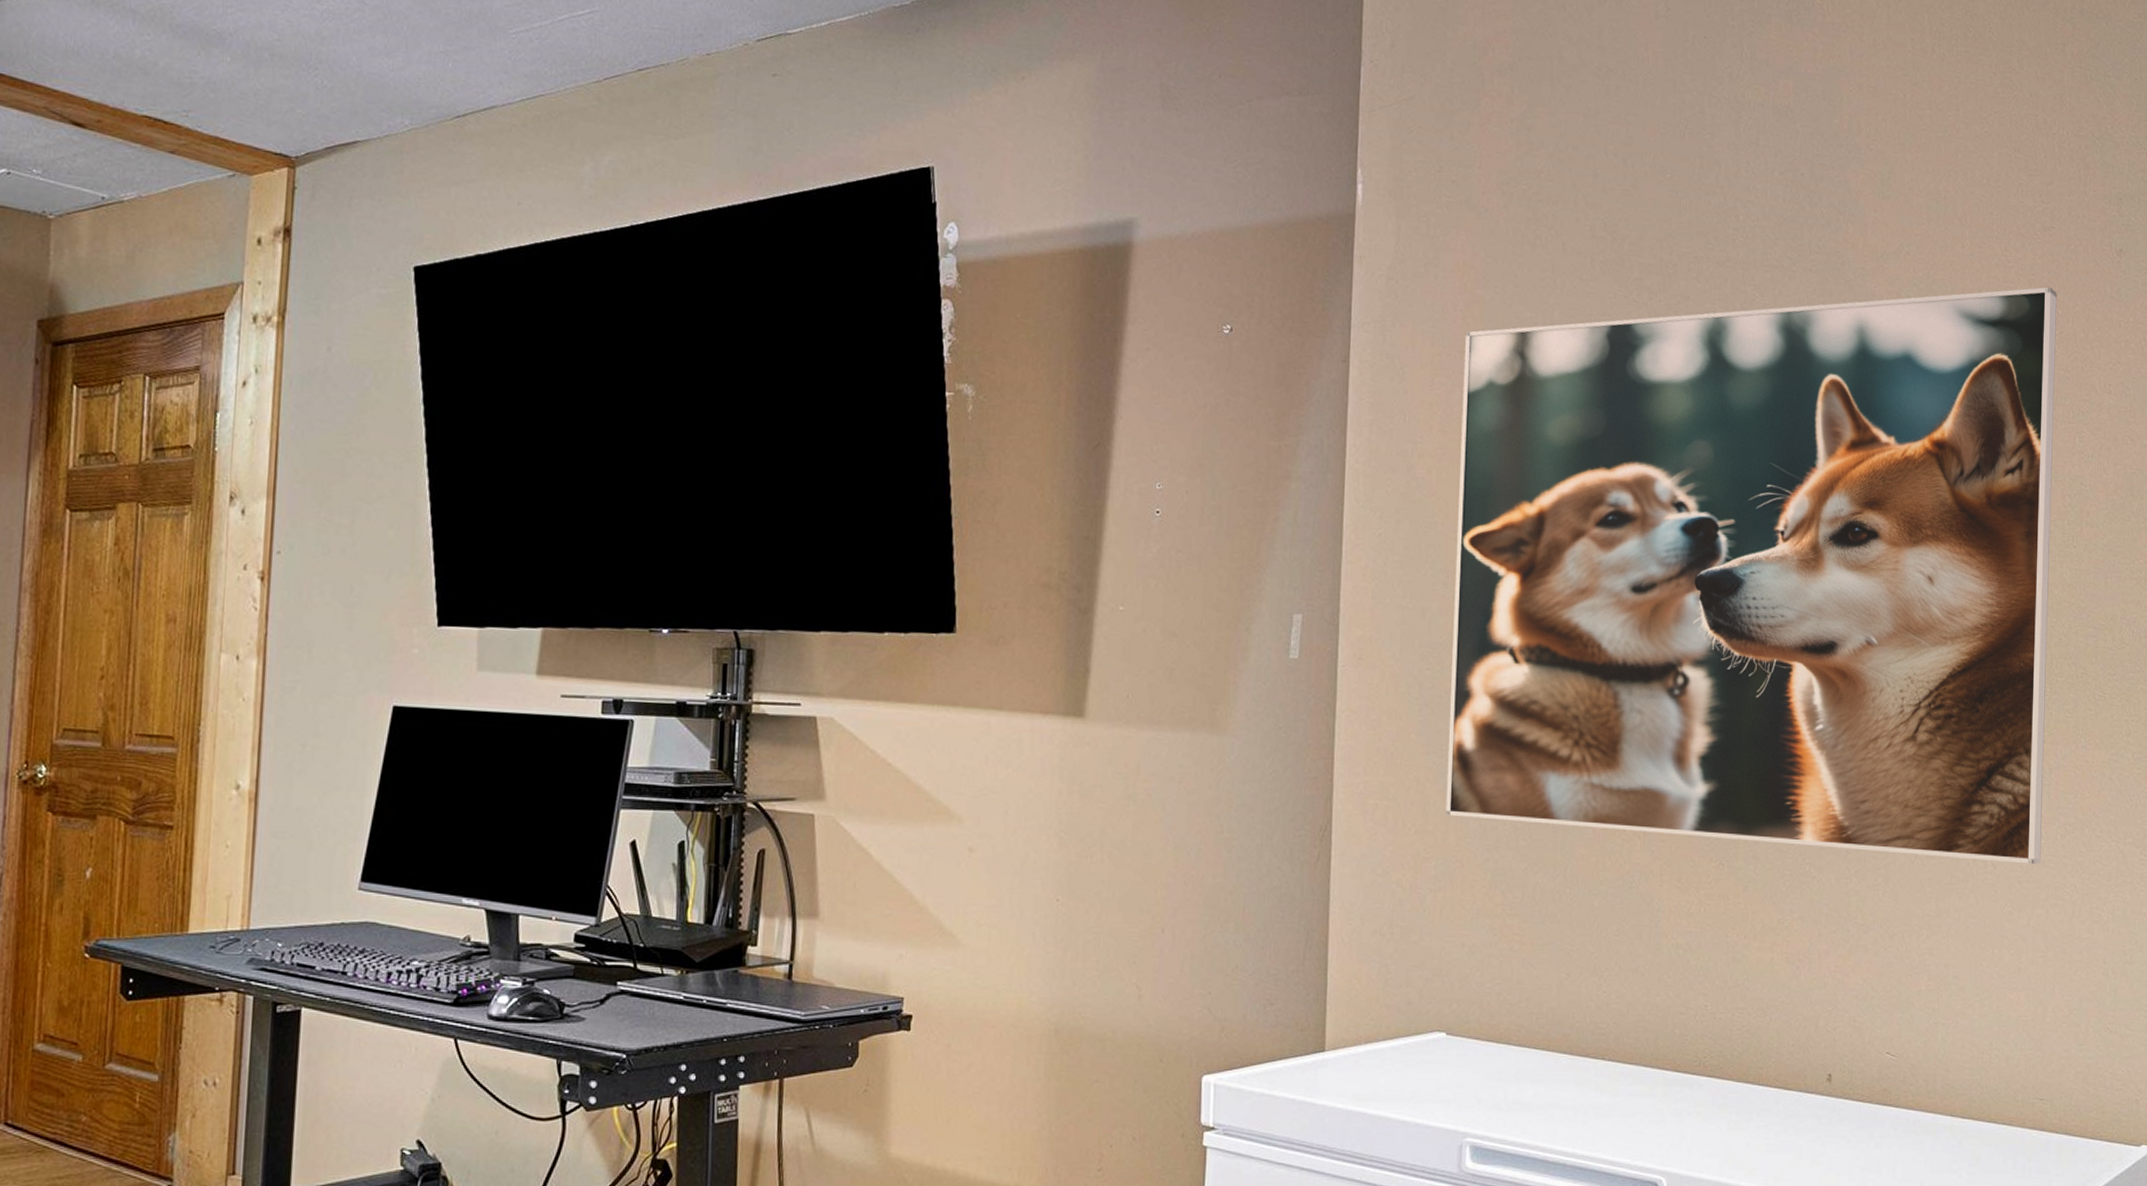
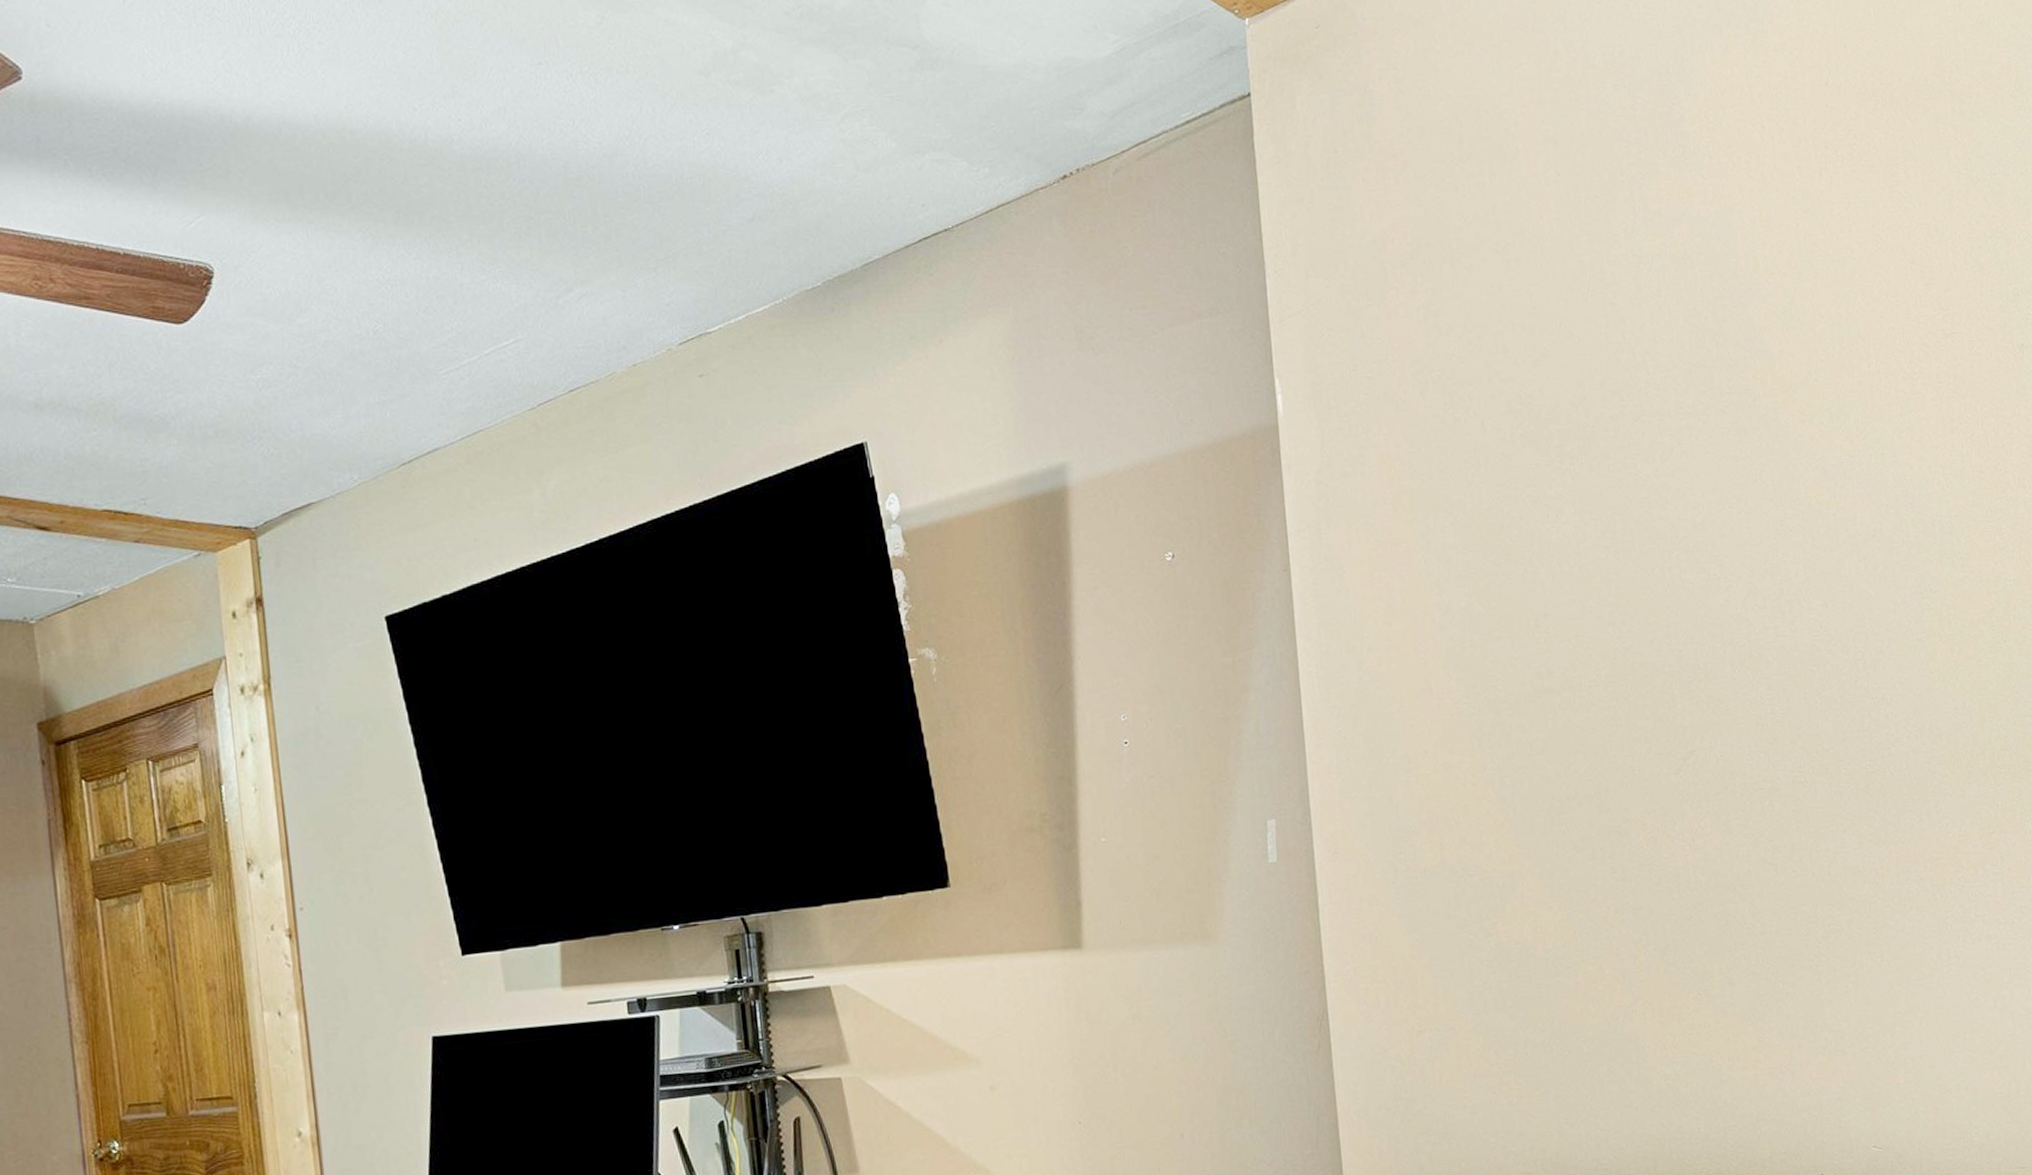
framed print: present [1445,287,2058,865] -> none [1398,392,2001,988]

